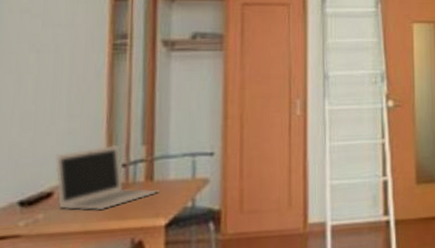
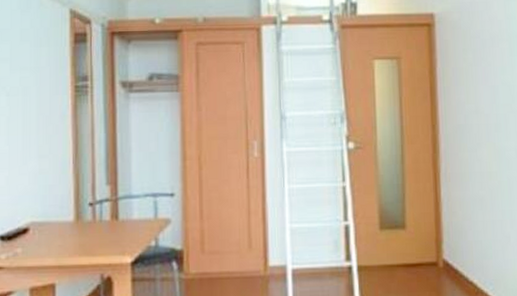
laptop: present [54,144,159,211] -> none [28,184,124,247]

